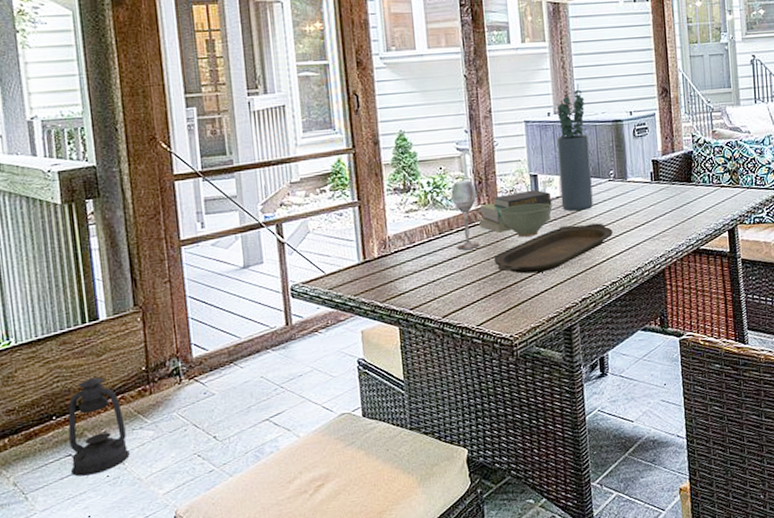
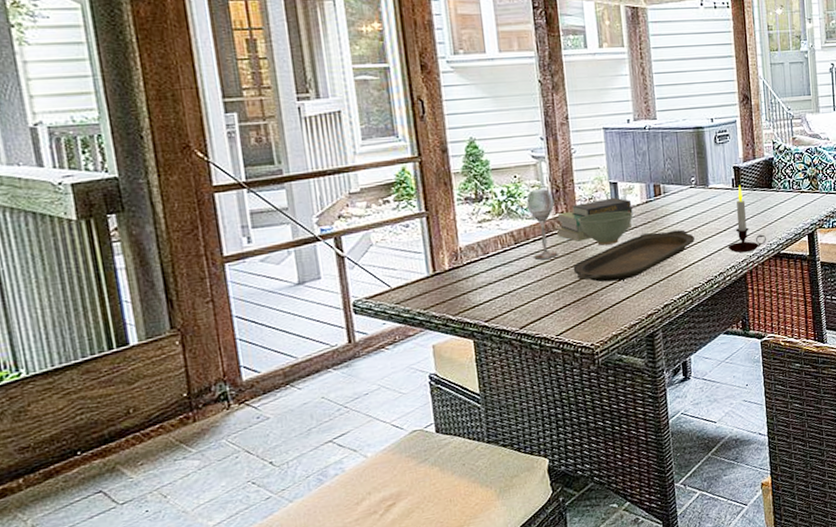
lantern: present [68,377,130,477] -> none [95,406,172,514]
vase: present [556,84,593,211] -> none [636,90,675,219]
candle: none [646,178,685,248] -> present [727,185,766,253]

